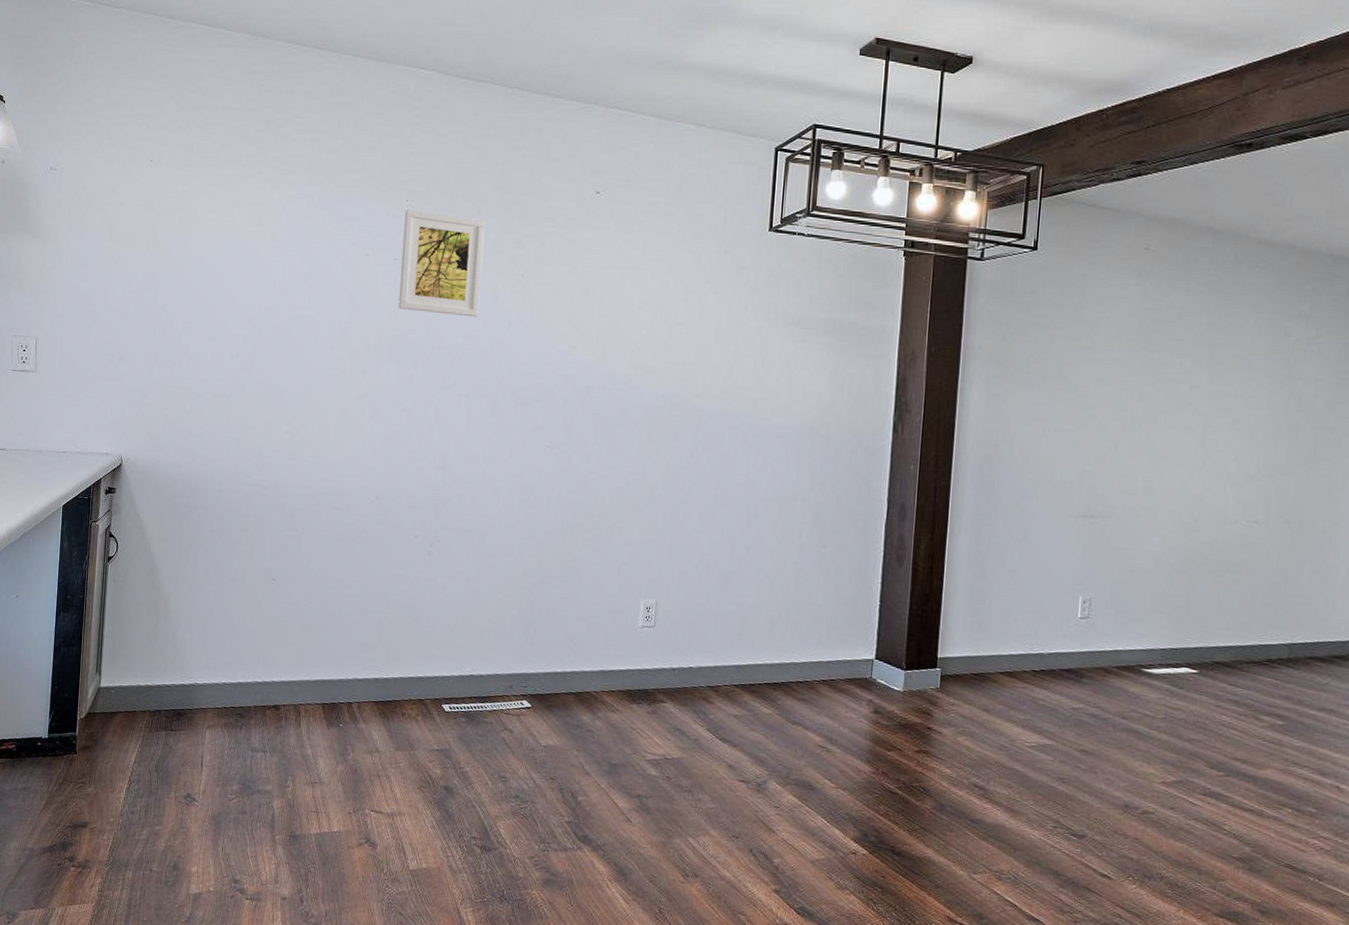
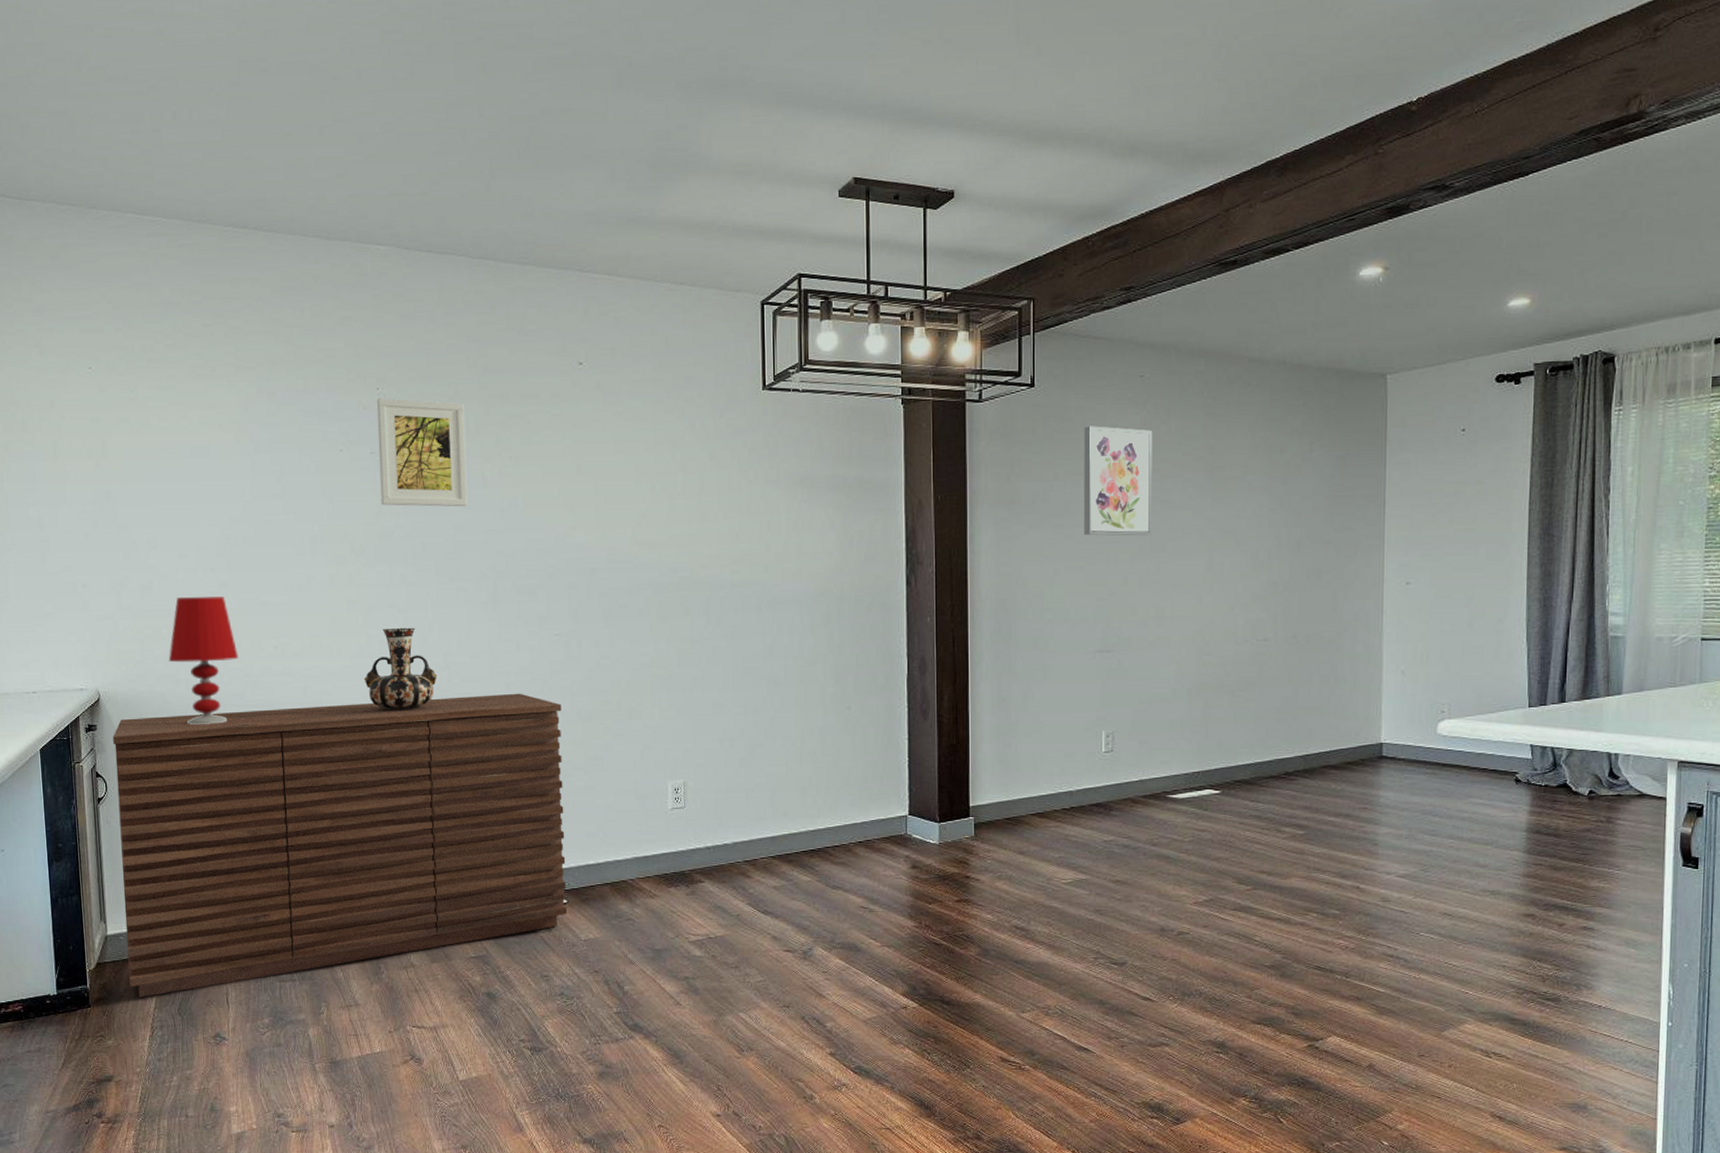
sideboard: none [114,485,546,751] -> present [113,693,567,998]
table lamp: none [187,377,252,499] -> present [168,596,239,724]
decorative vase: none [363,425,433,504] -> present [364,627,438,711]
wall art: none [1076,292,1154,406] -> present [1084,426,1153,536]

